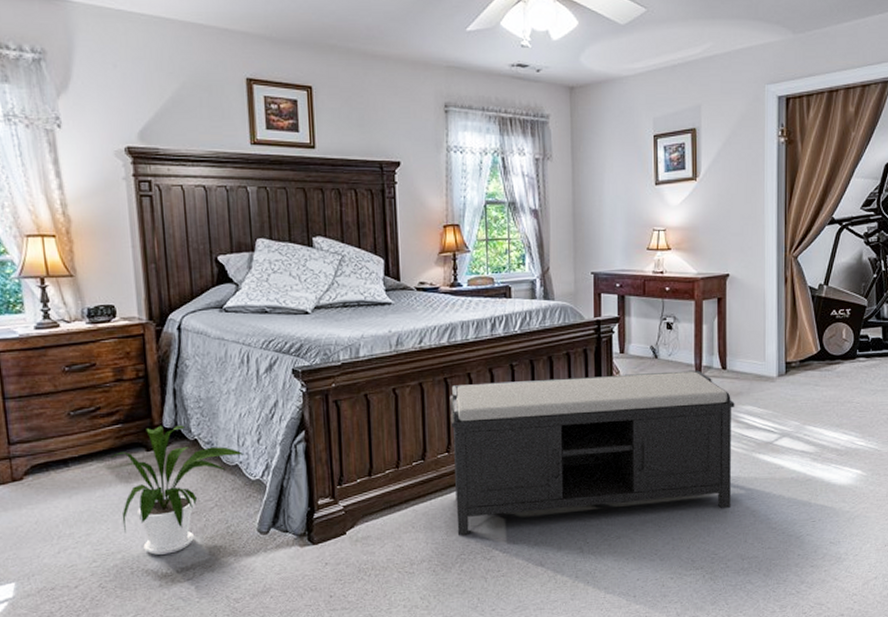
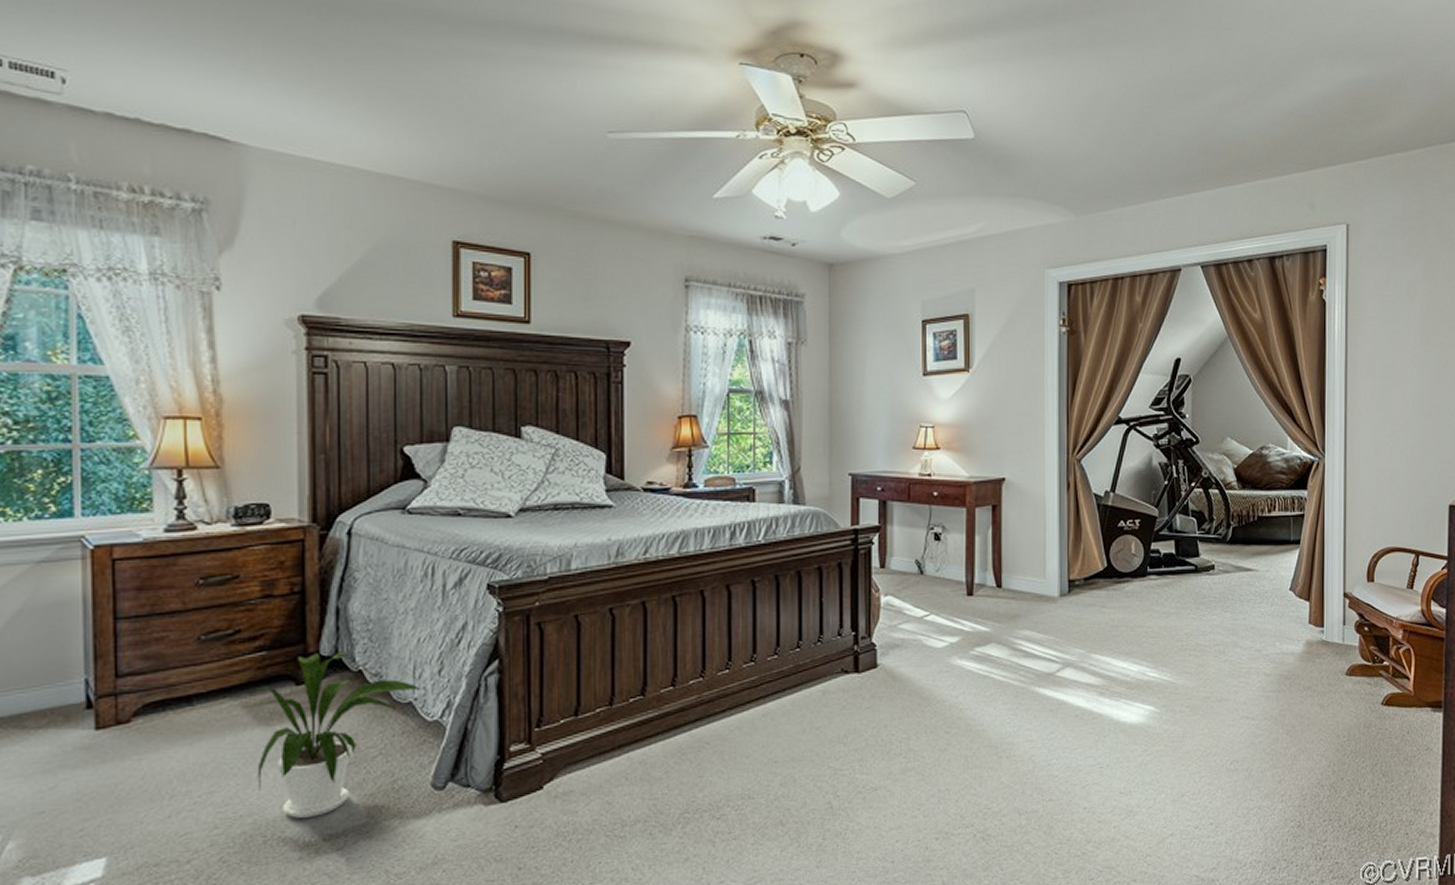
bench: present [450,370,735,536] -> none [678,588,1011,790]

